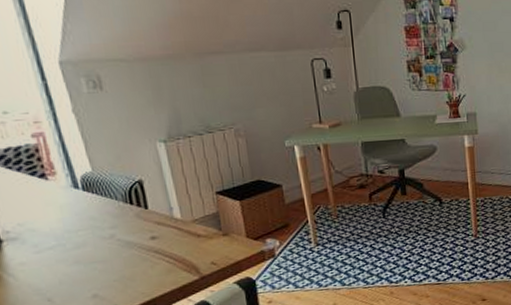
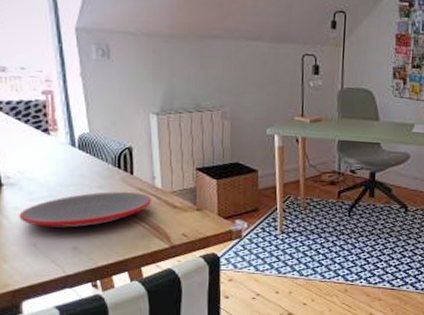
plate: none [26,227,173,279] -> present [19,191,152,228]

